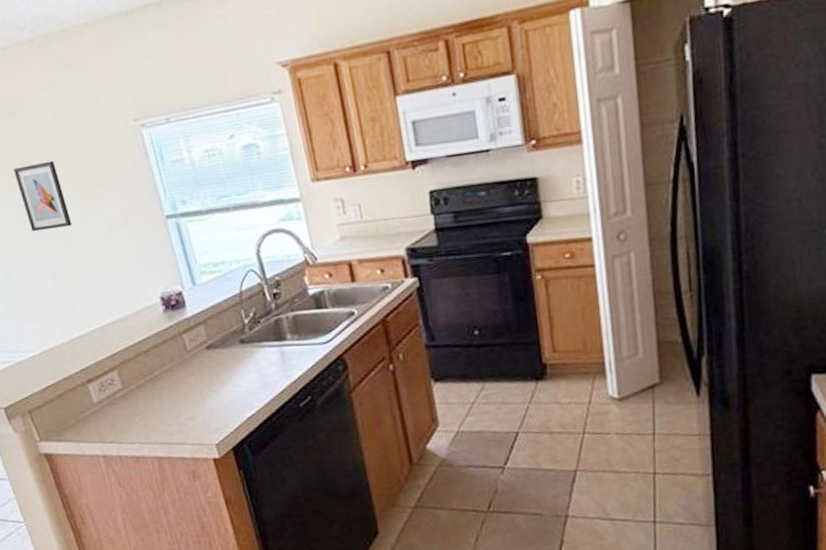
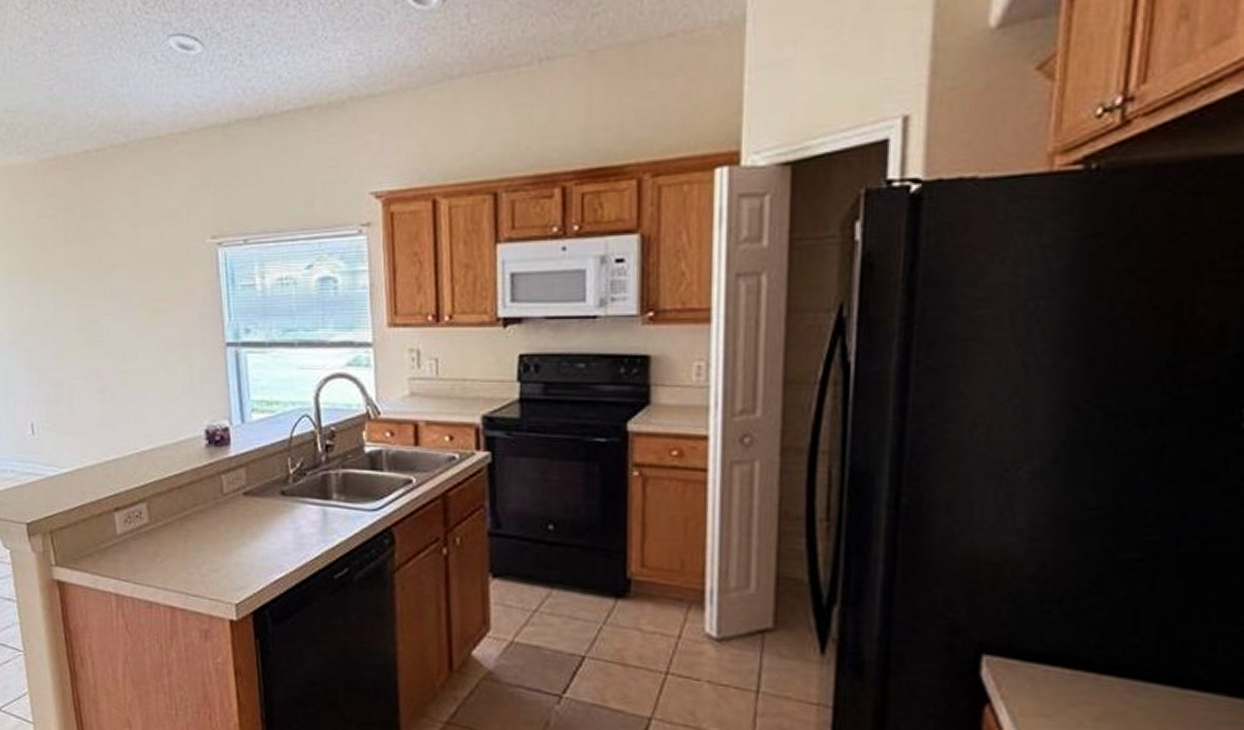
wall art: present [13,160,72,232] -> none [83,270,130,342]

